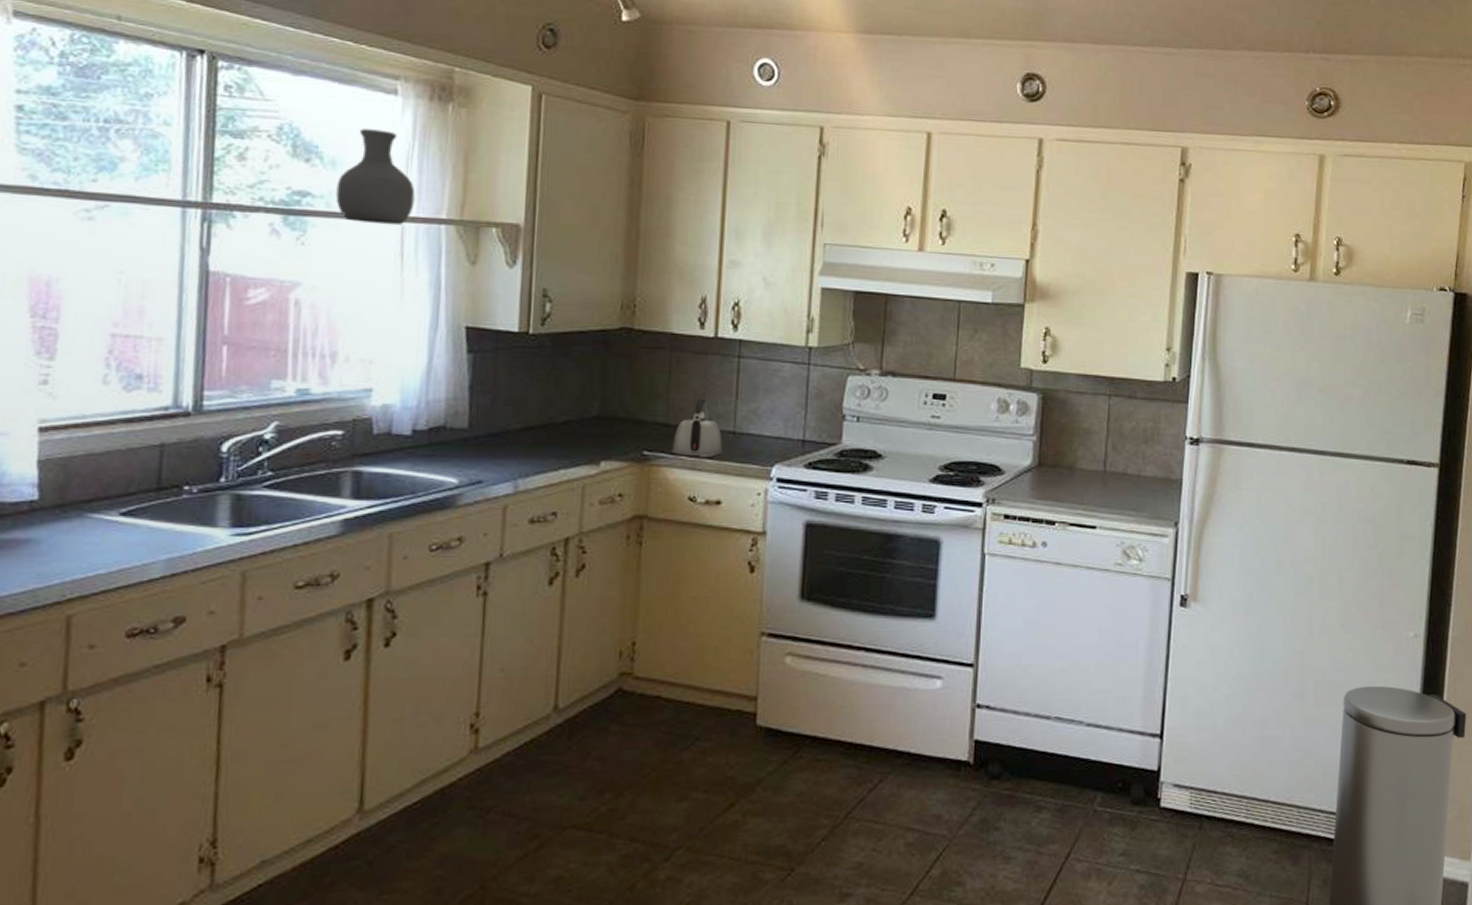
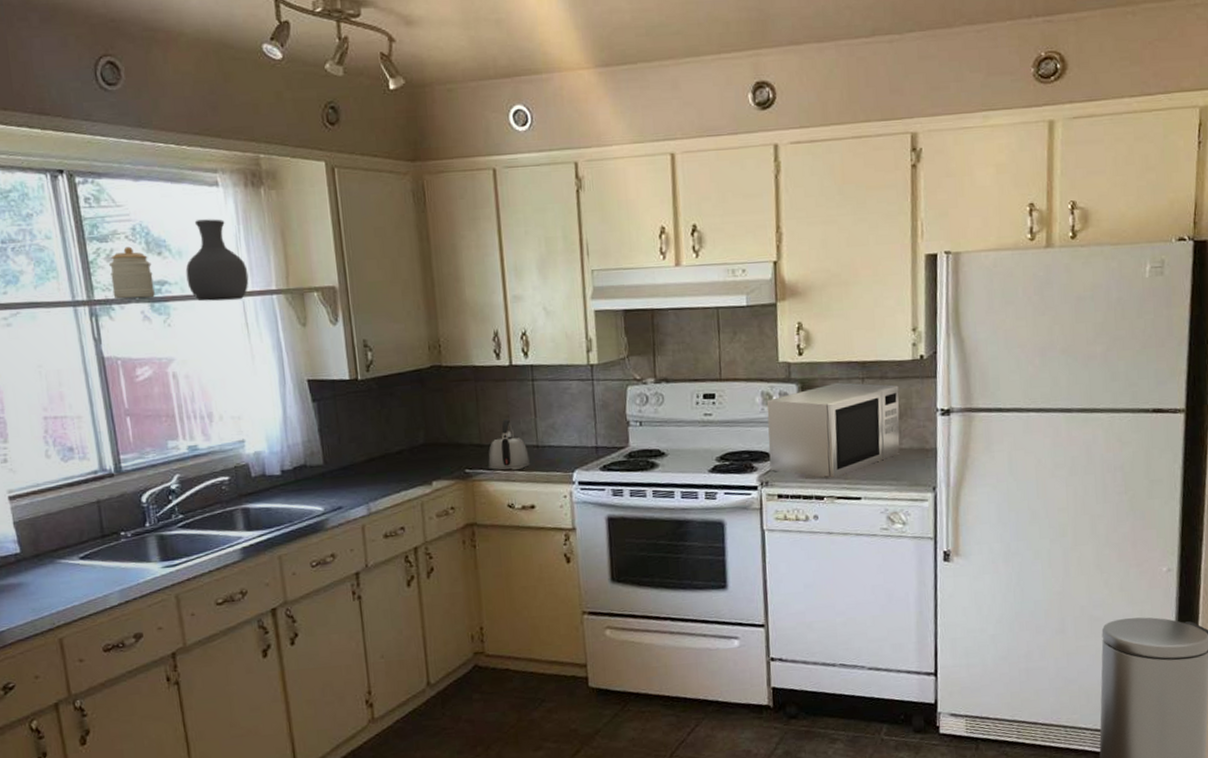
jar: none [237,147,295,210] -> present [109,246,155,300]
microwave: none [999,397,1147,502] -> present [766,382,900,478]

